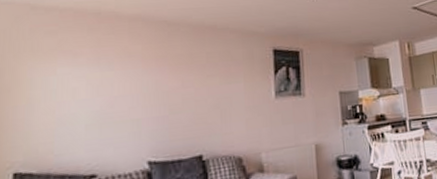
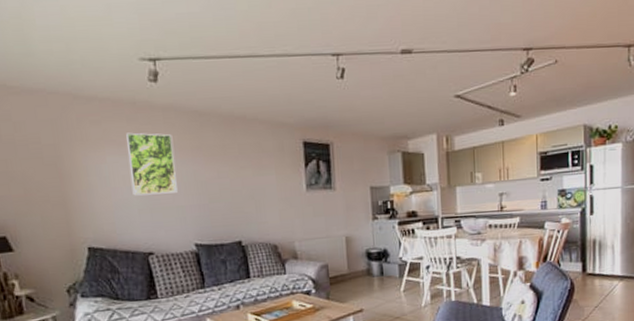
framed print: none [82,42,136,110] -> present [126,132,178,196]

